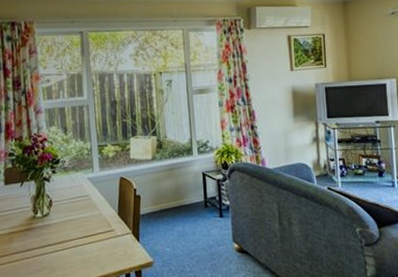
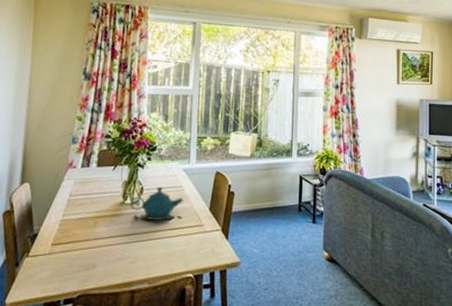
teapot: none [41,197,92,233] -> present [130,186,184,223]

